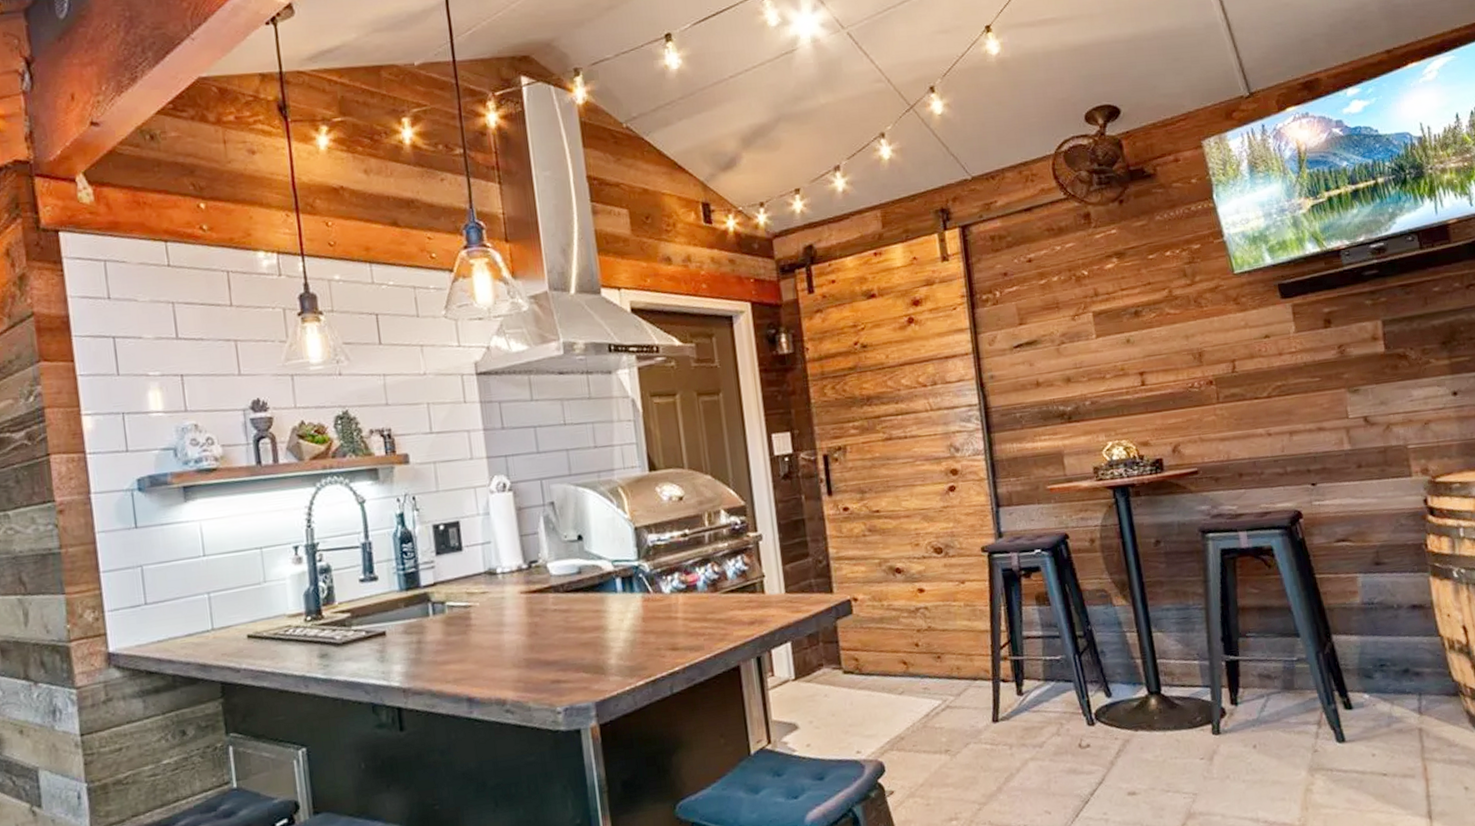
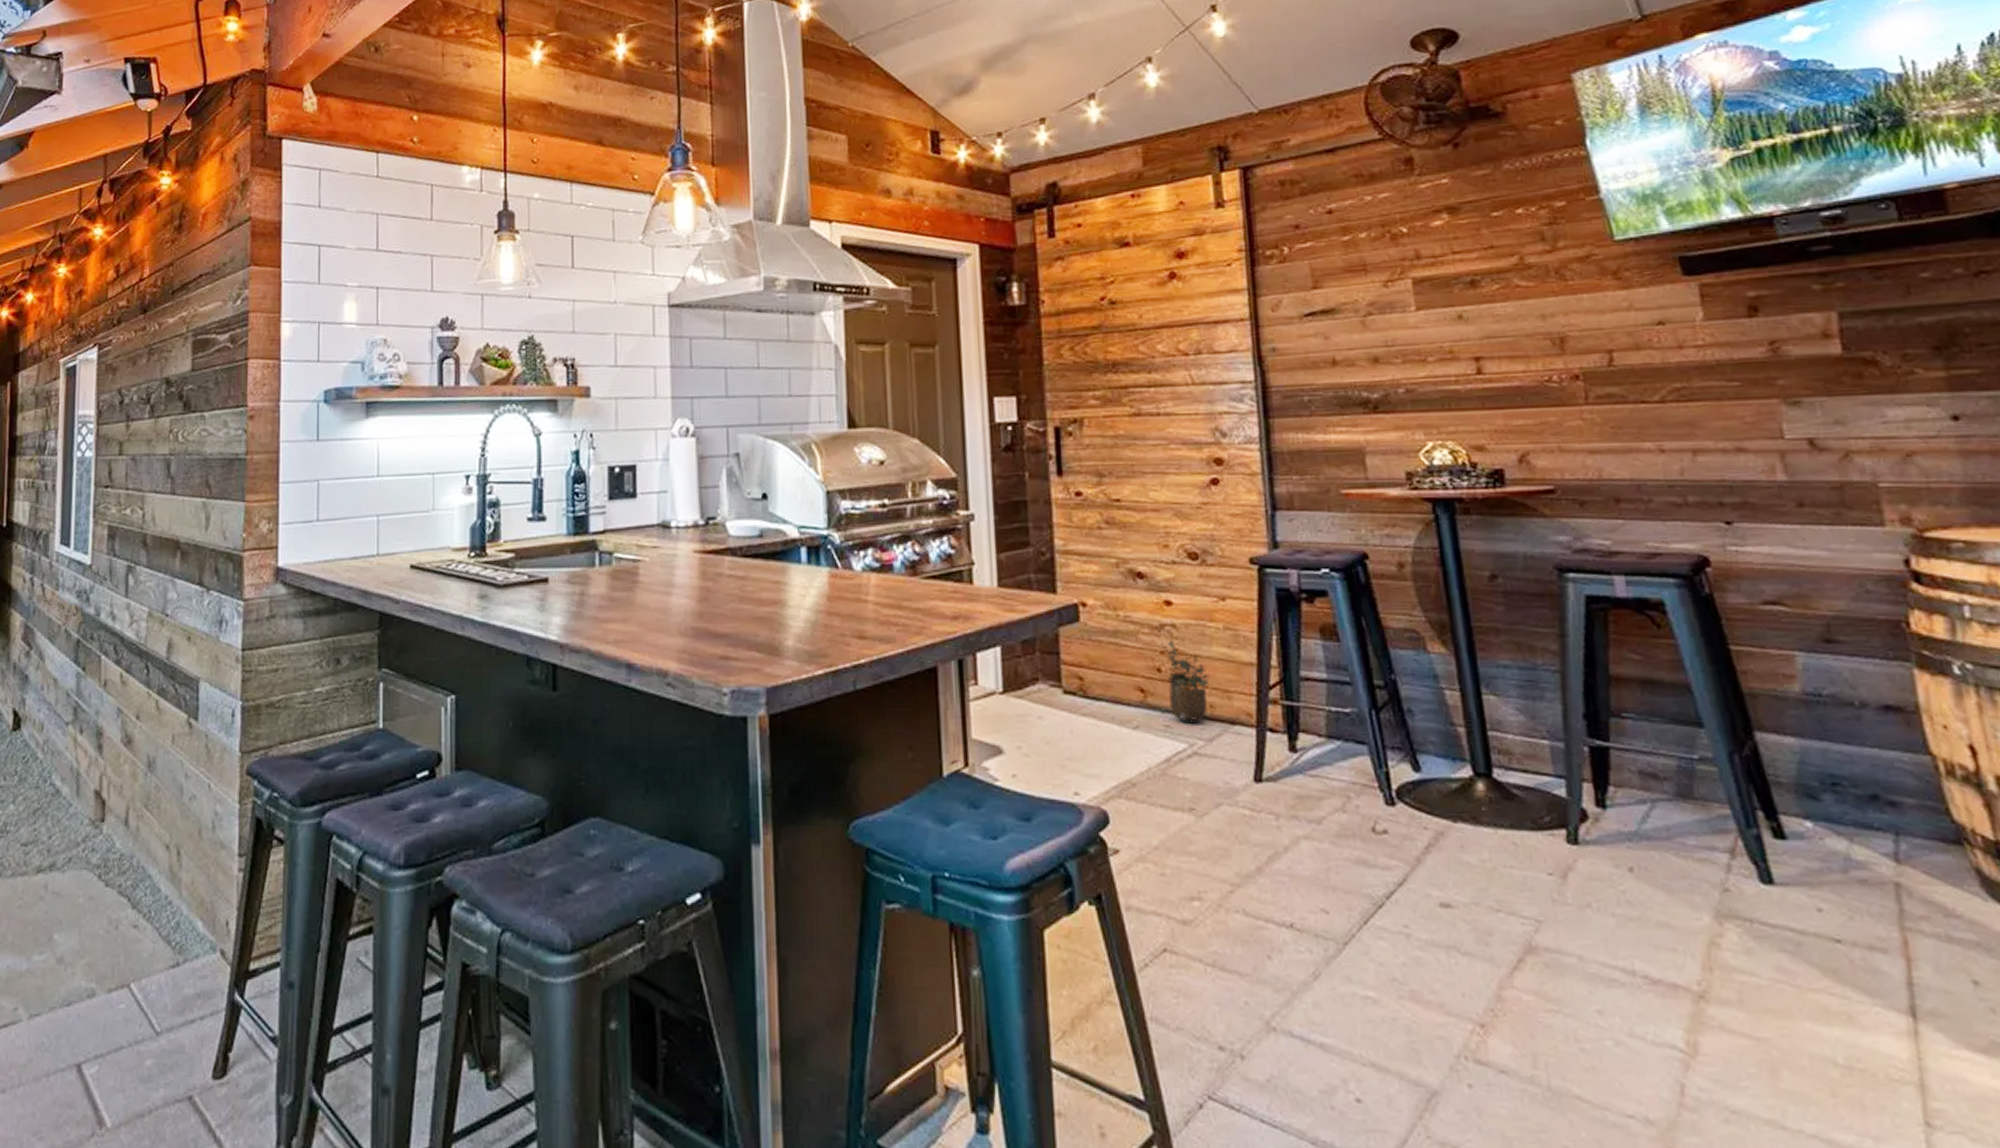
potted plant: none [915,611,956,684] -> present [1158,628,1211,724]

